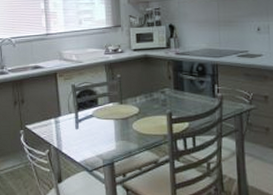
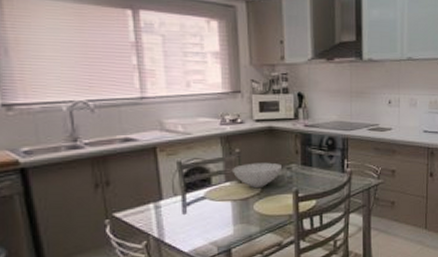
bowl: none [114,86,156,109] -> present [231,162,281,188]

